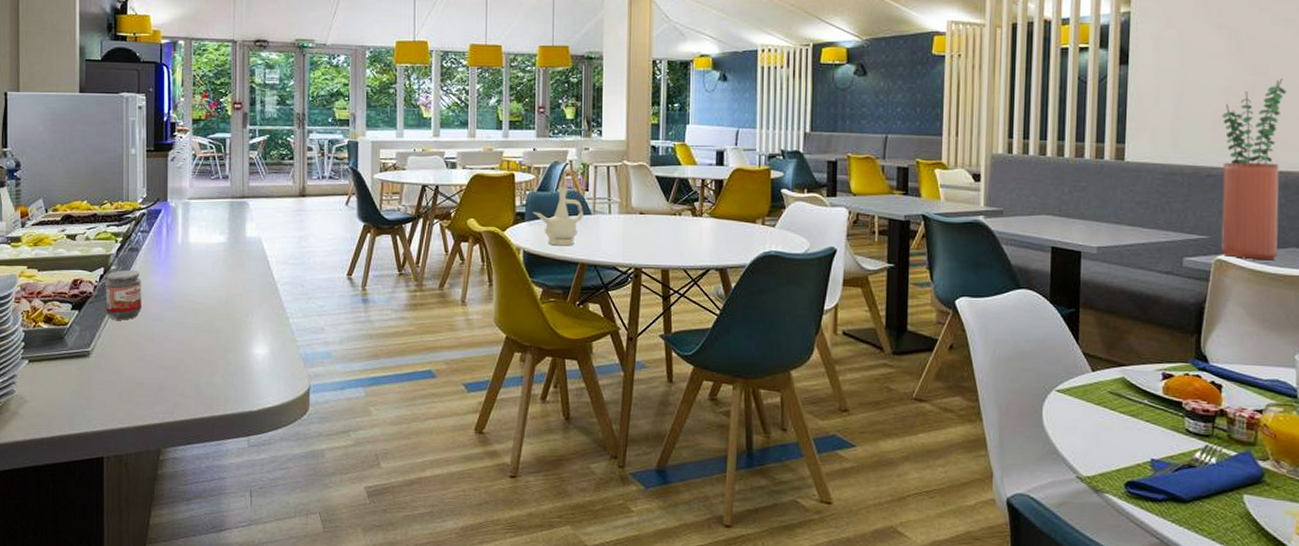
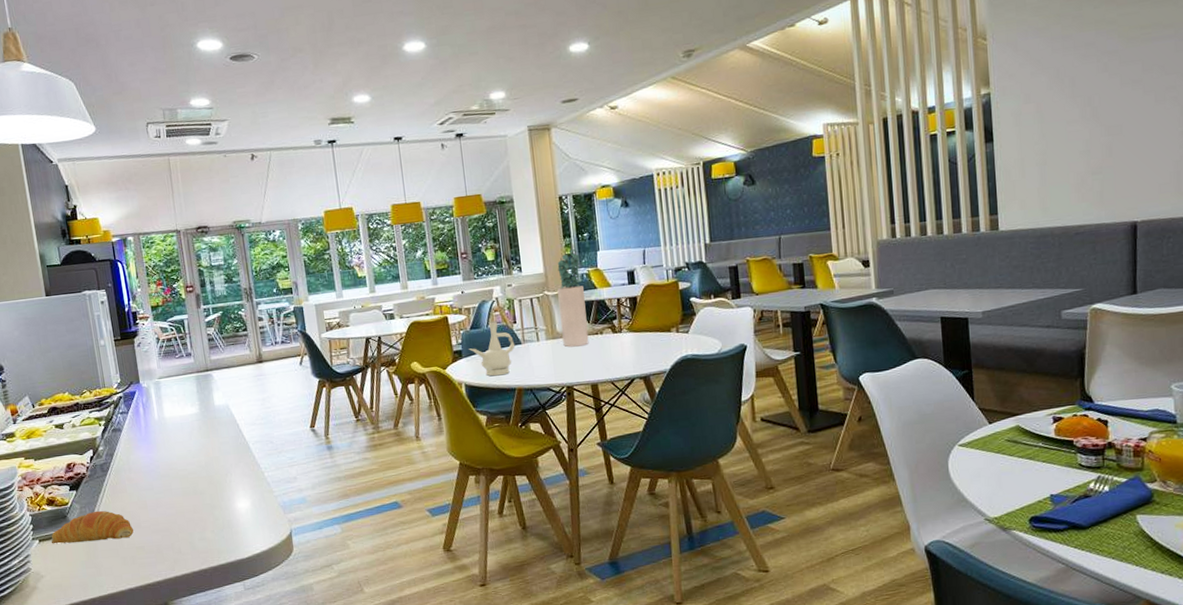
croissant: none [41,336,135,371] -> present [51,510,134,544]
jam: present [105,270,142,320] -> none [96,448,132,495]
vase: none [637,114,667,226] -> present [557,244,589,348]
vase: present [1221,79,1287,261] -> none [1083,136,1146,305]

